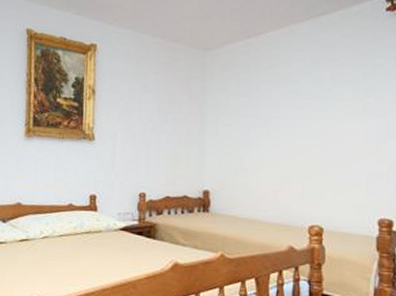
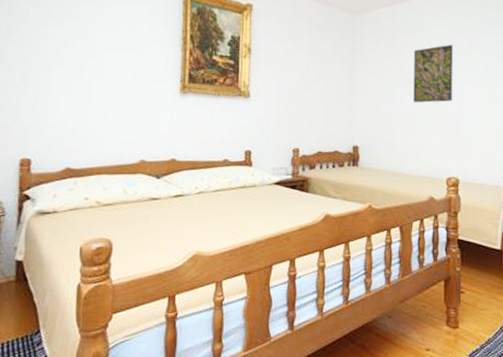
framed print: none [270,79,316,144] -> present [413,44,453,103]

